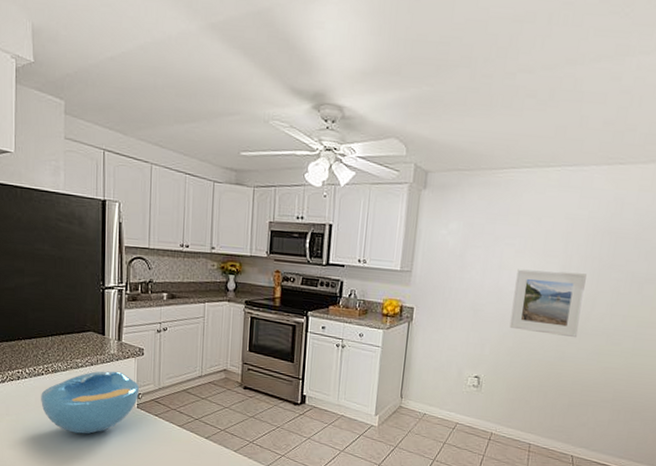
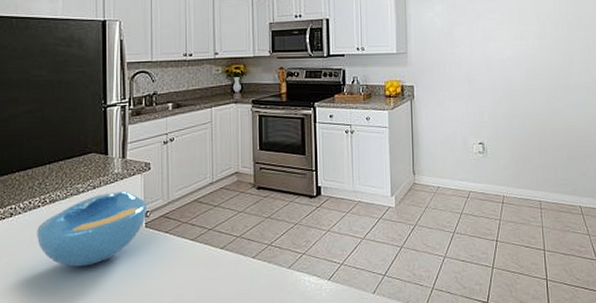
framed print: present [509,269,587,338] -> none [500,36,563,95]

